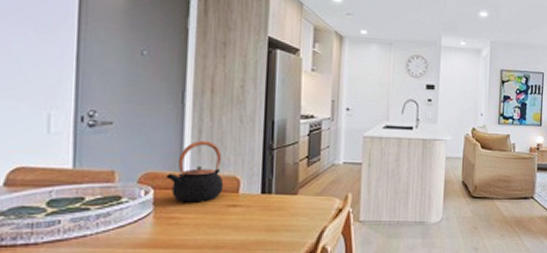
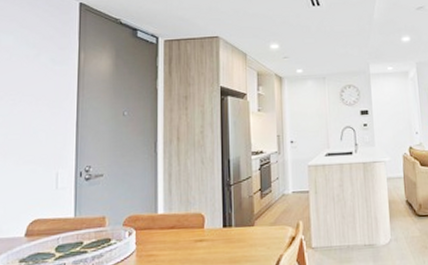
teapot: present [165,140,224,203] -> none [144,183,191,241]

